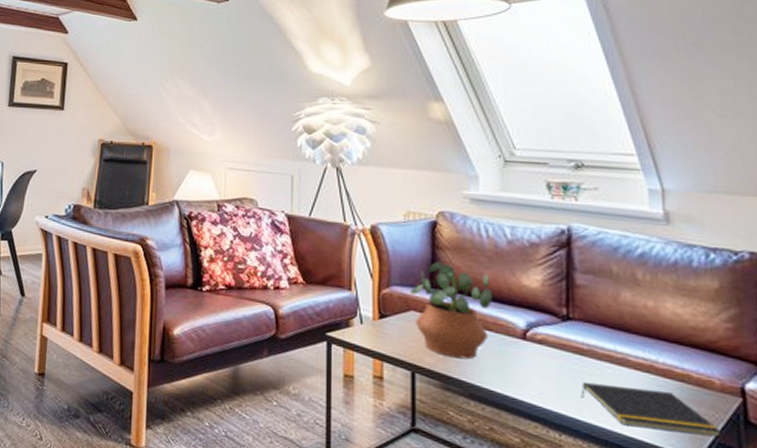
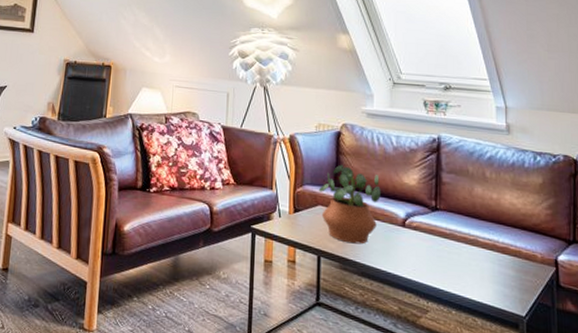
notepad: present [580,383,722,438] -> none [443,260,541,299]

